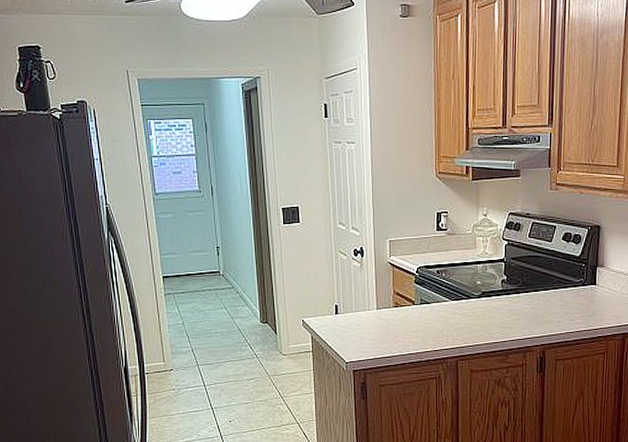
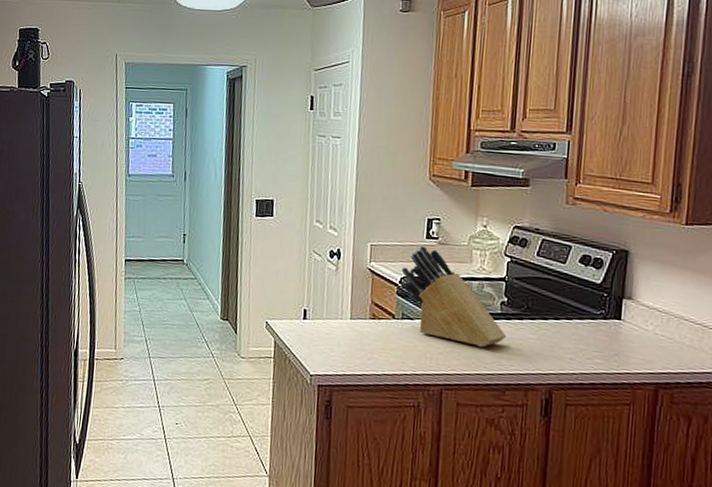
knife block: none [417,237,508,320] -> present [401,245,507,347]

